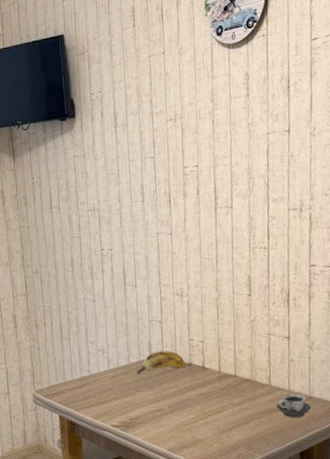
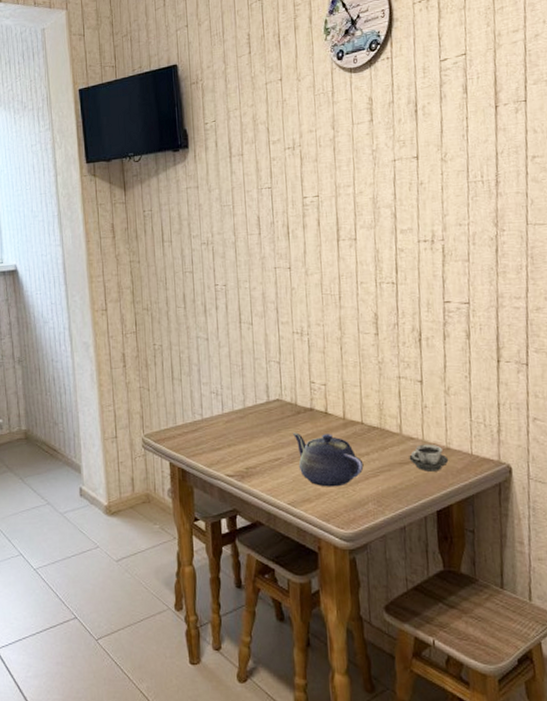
banana: present [136,351,186,374] -> none [252,394,306,419]
teapot: none [172,385,237,434] -> present [292,432,364,487]

